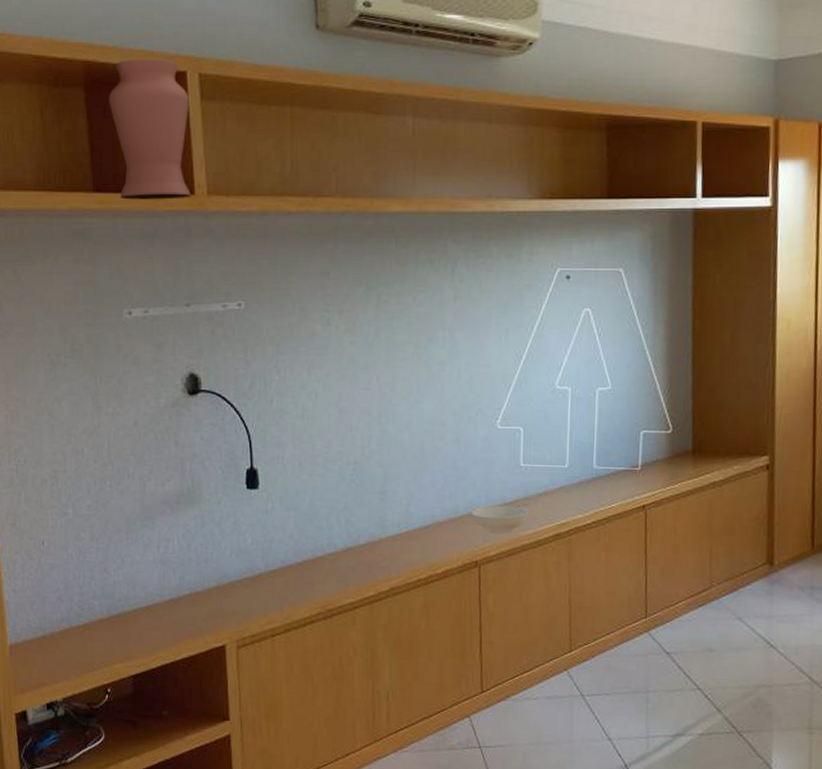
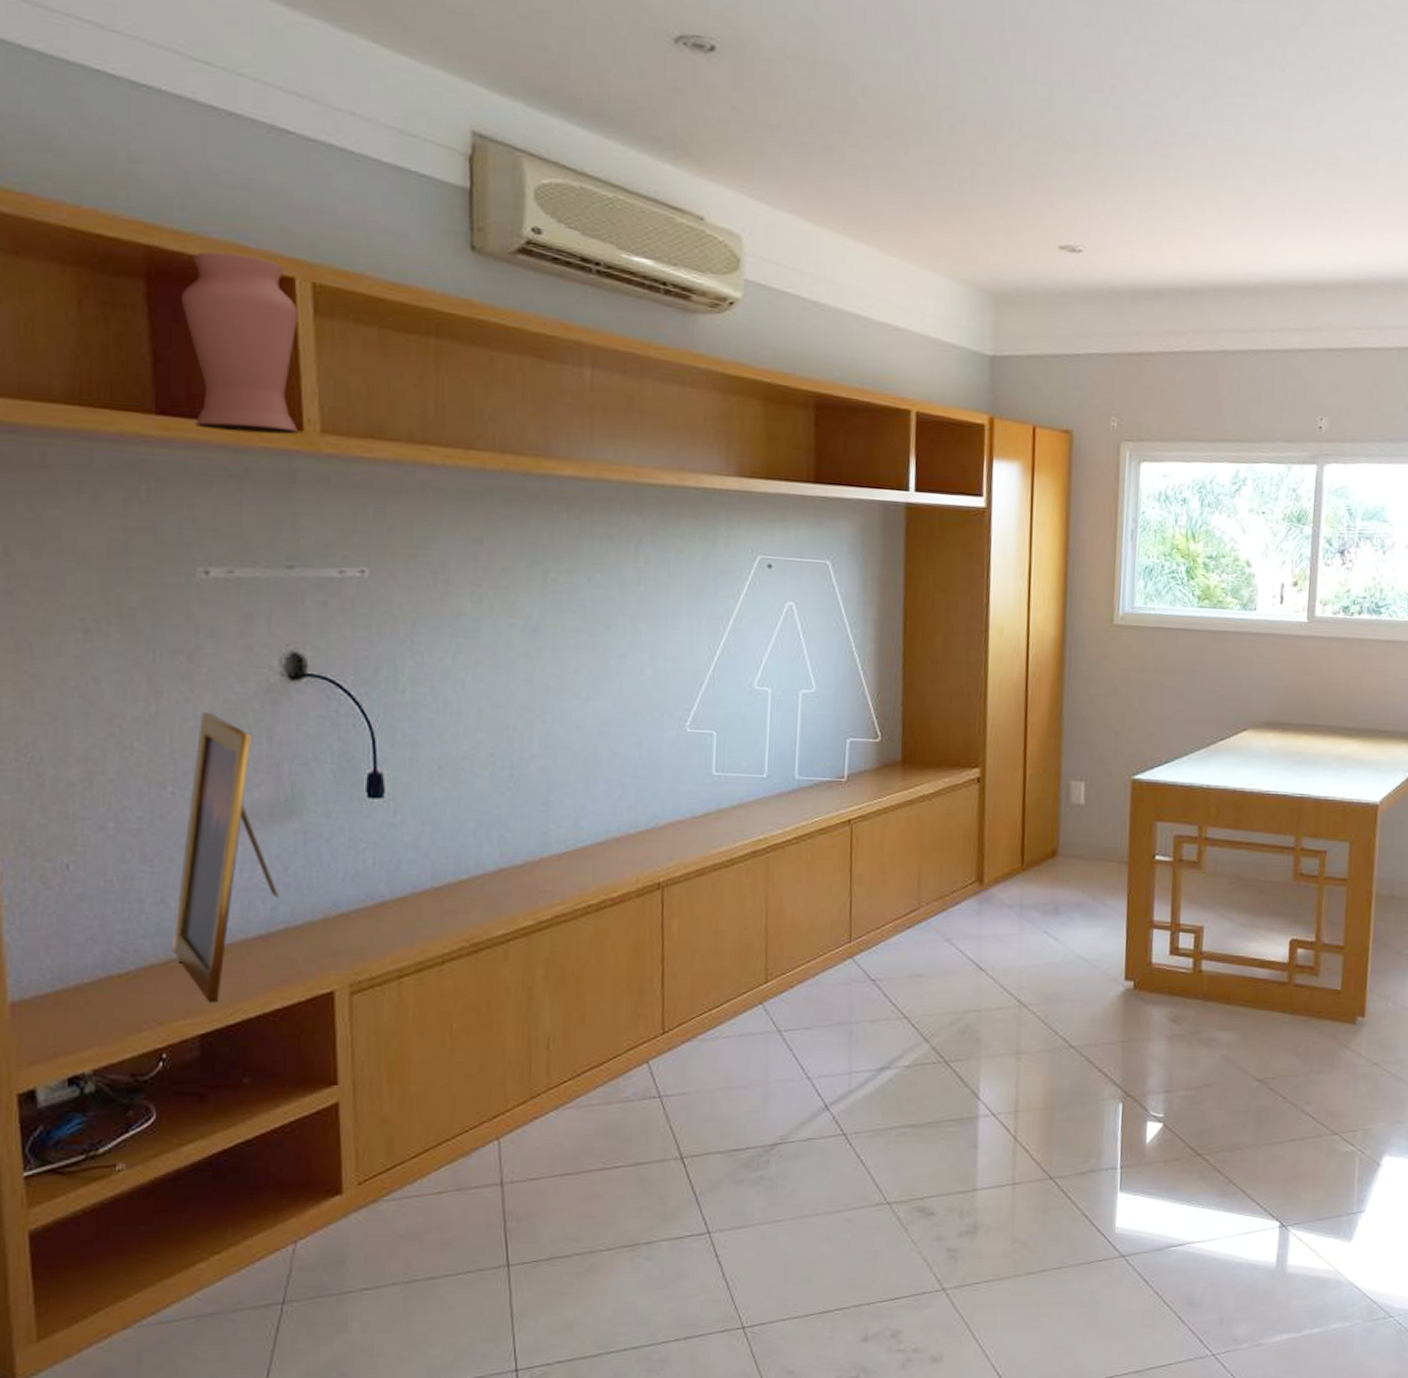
picture frame: none [112,423,185,650] -> present [172,712,280,1001]
bowl: present [471,506,529,533] -> none [654,819,722,851]

